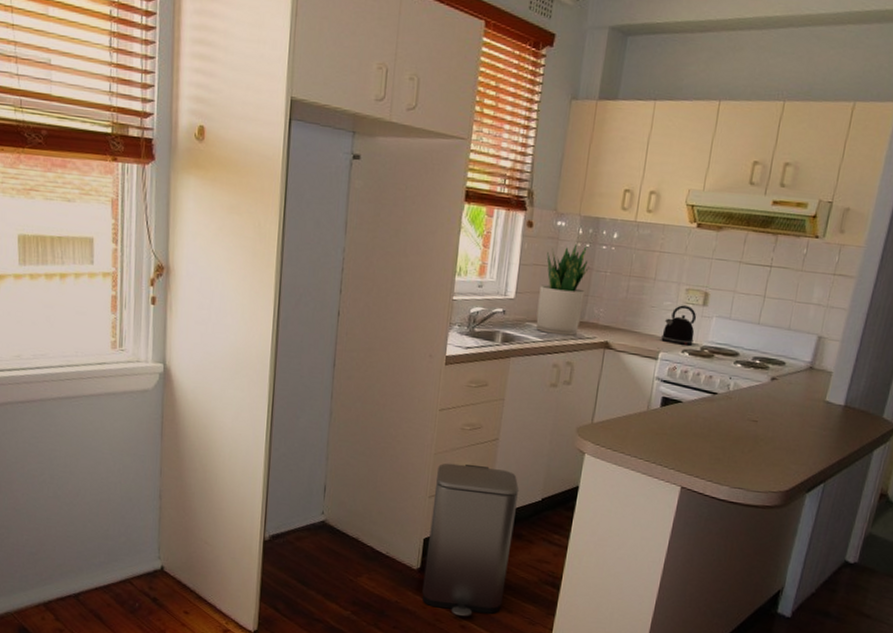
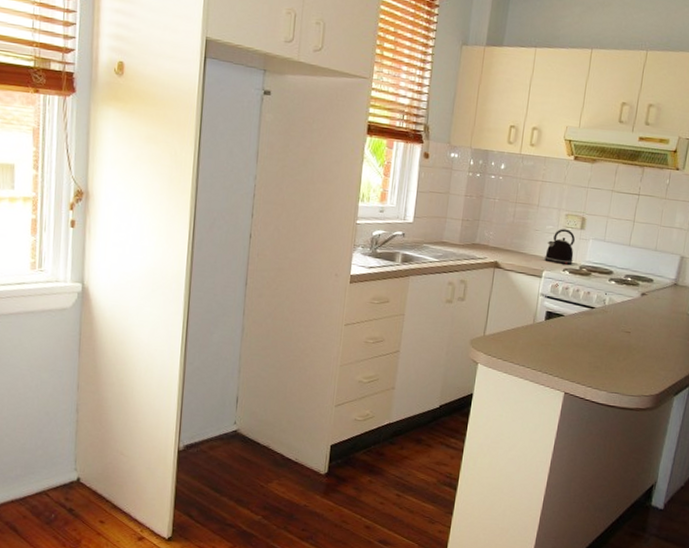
pedal bin: present [422,463,520,617] -> none [329,374,419,518]
planter: present [535,244,589,336] -> none [432,173,480,256]

